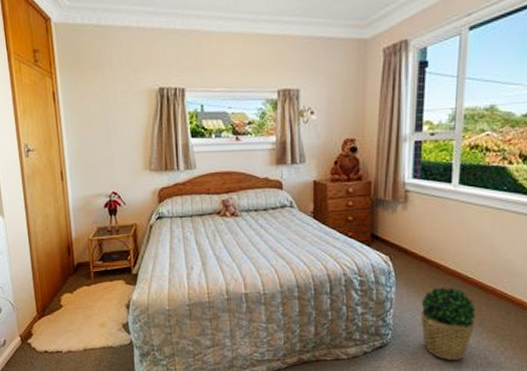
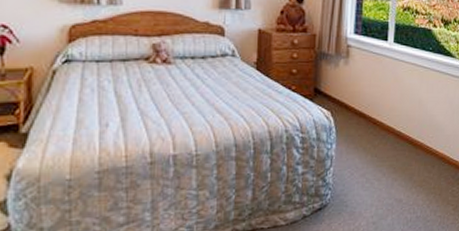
potted plant: present [420,287,476,361] -> none [358,143,407,218]

